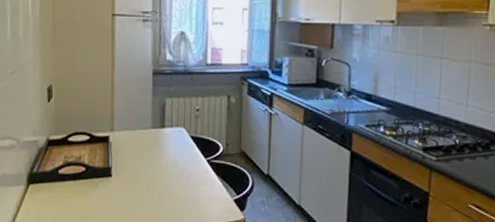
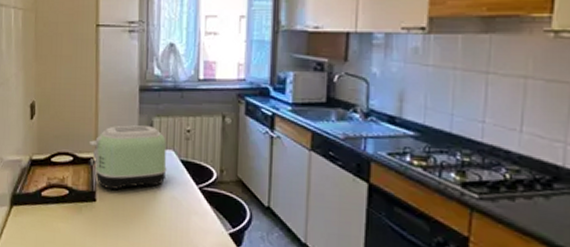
toaster: none [104,106,178,166] -> present [88,125,167,190]

